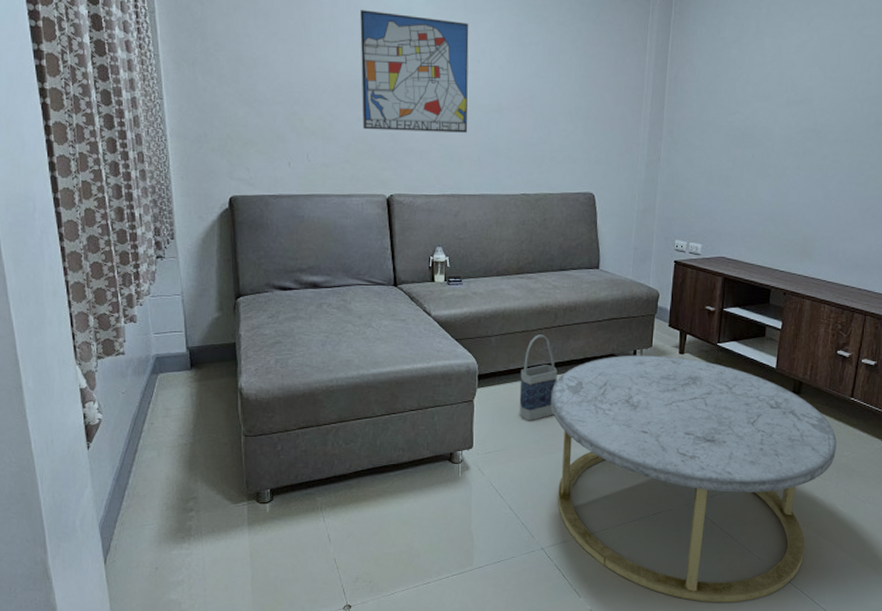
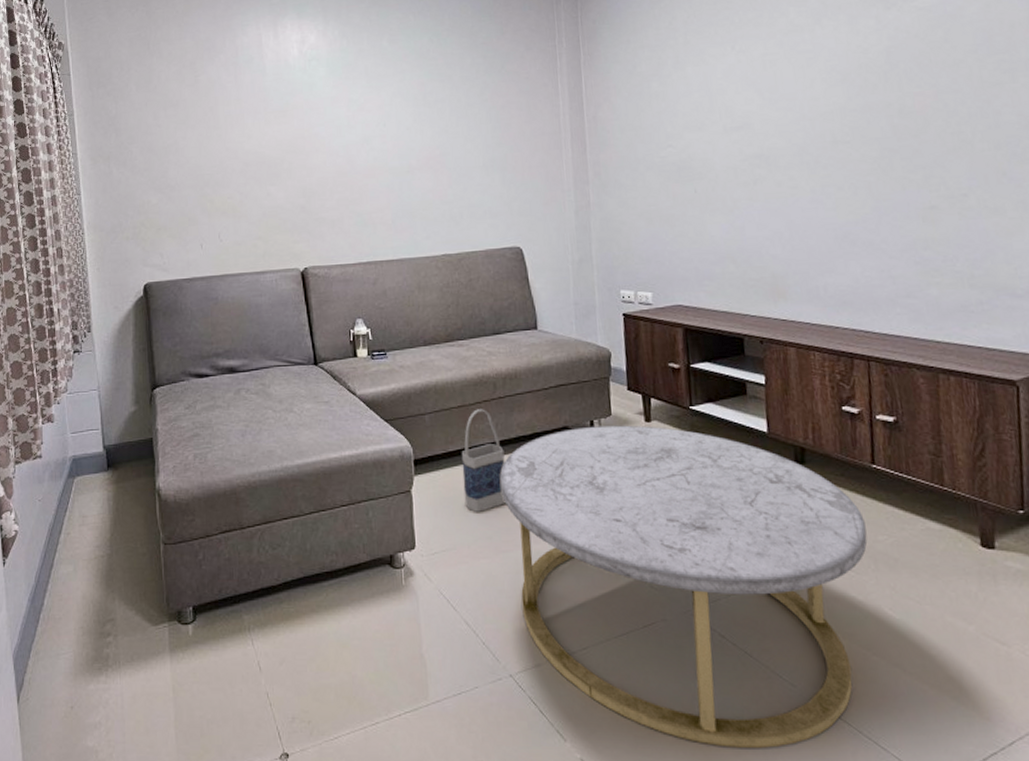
wall art: present [360,10,469,133] -> none [264,89,380,204]

